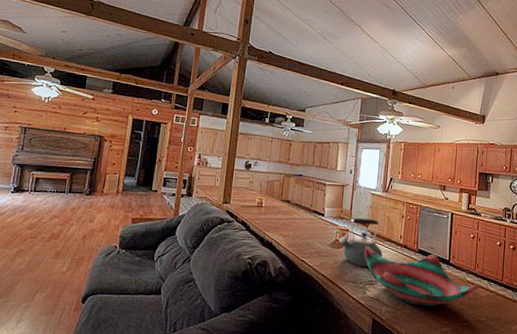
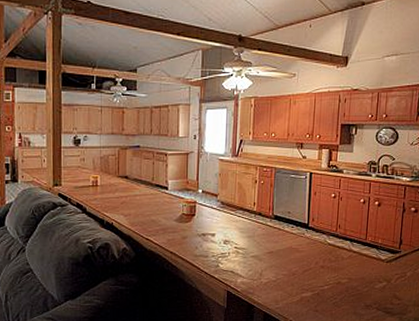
kettle: present [338,217,383,268] -> none [186,187,235,240]
decorative bowl: present [364,246,479,307] -> none [215,217,341,274]

